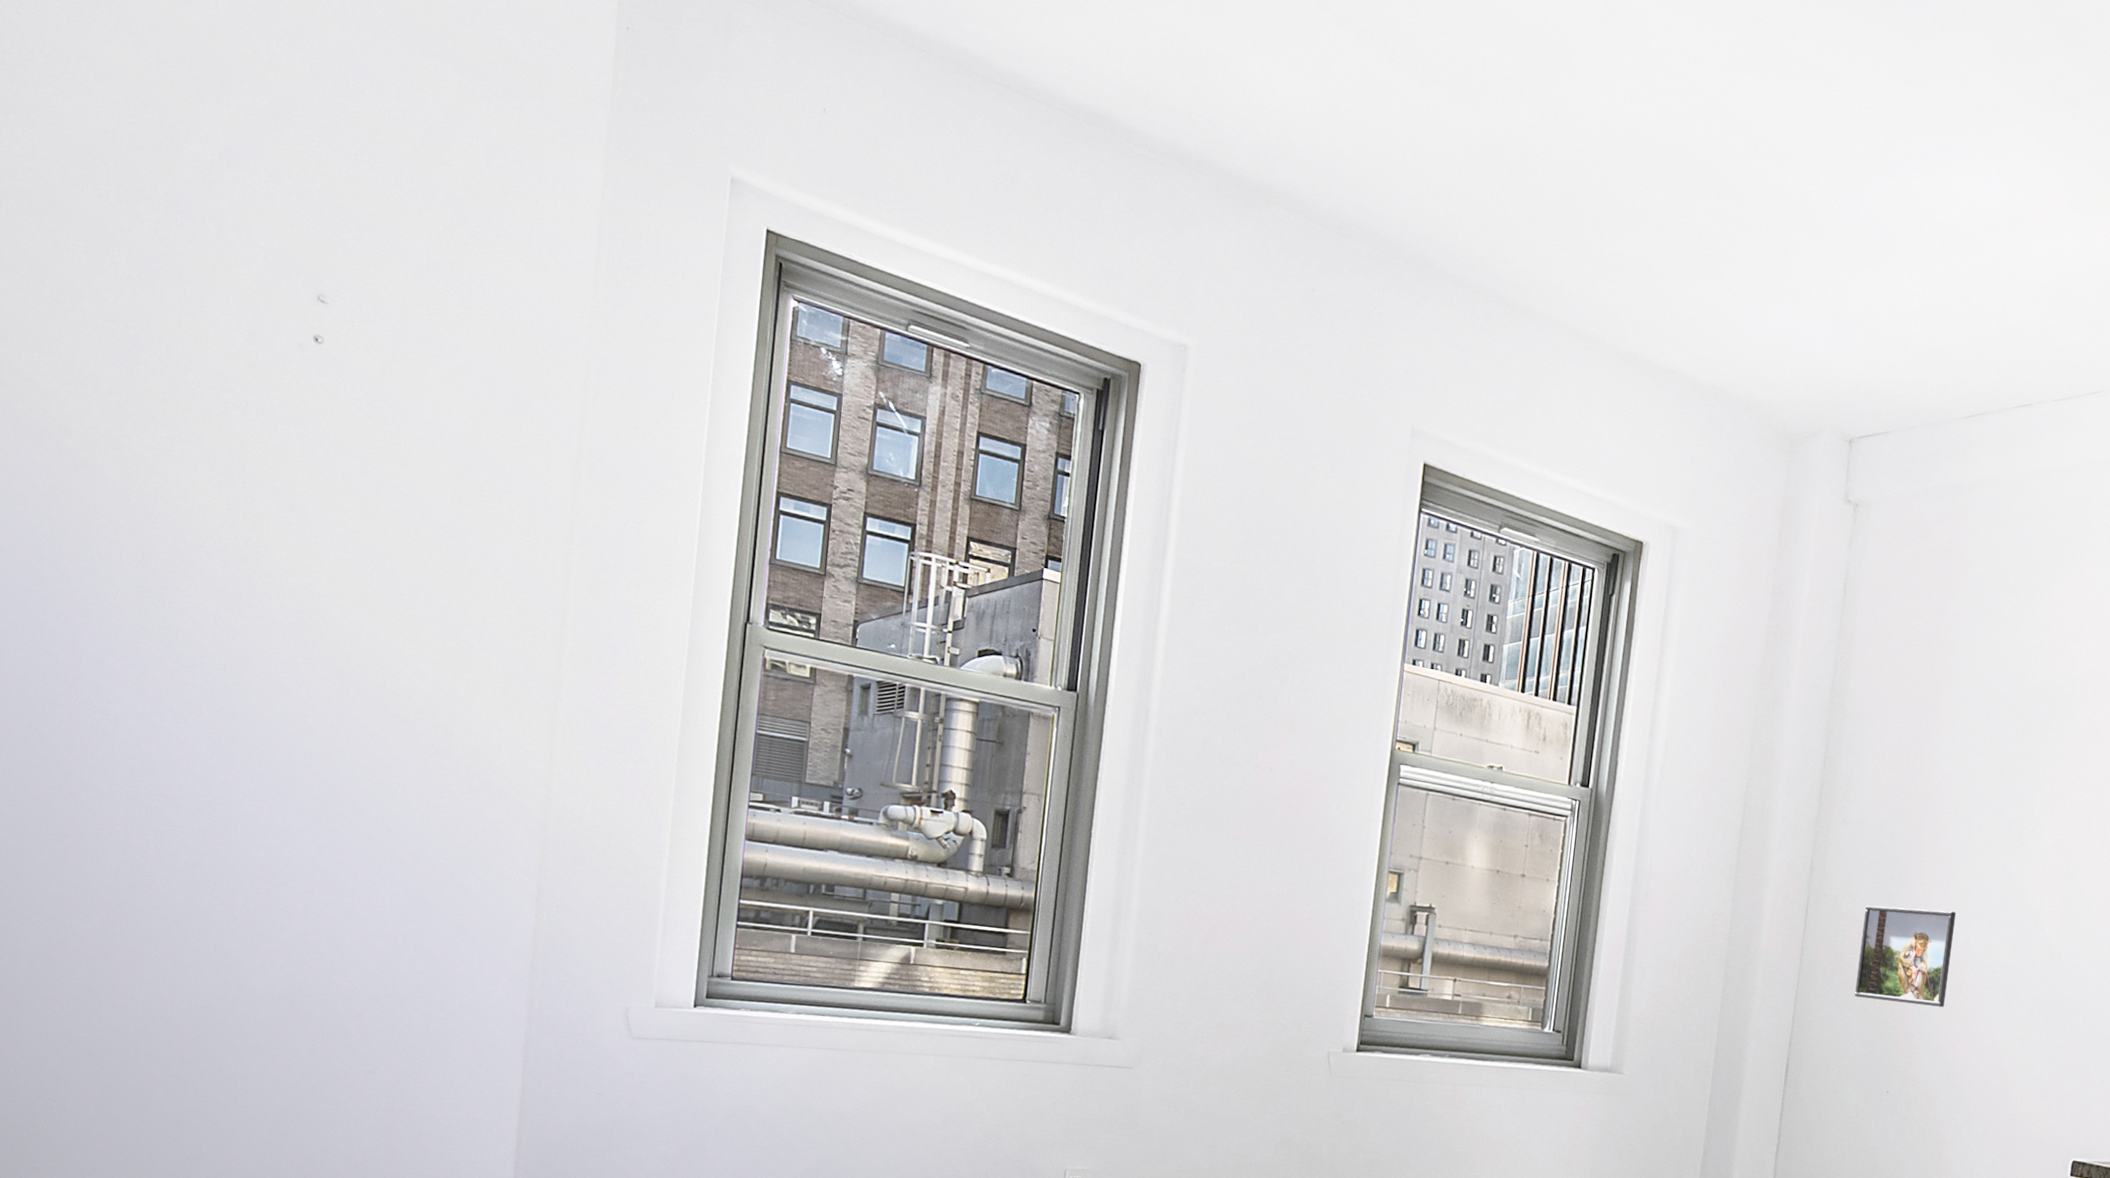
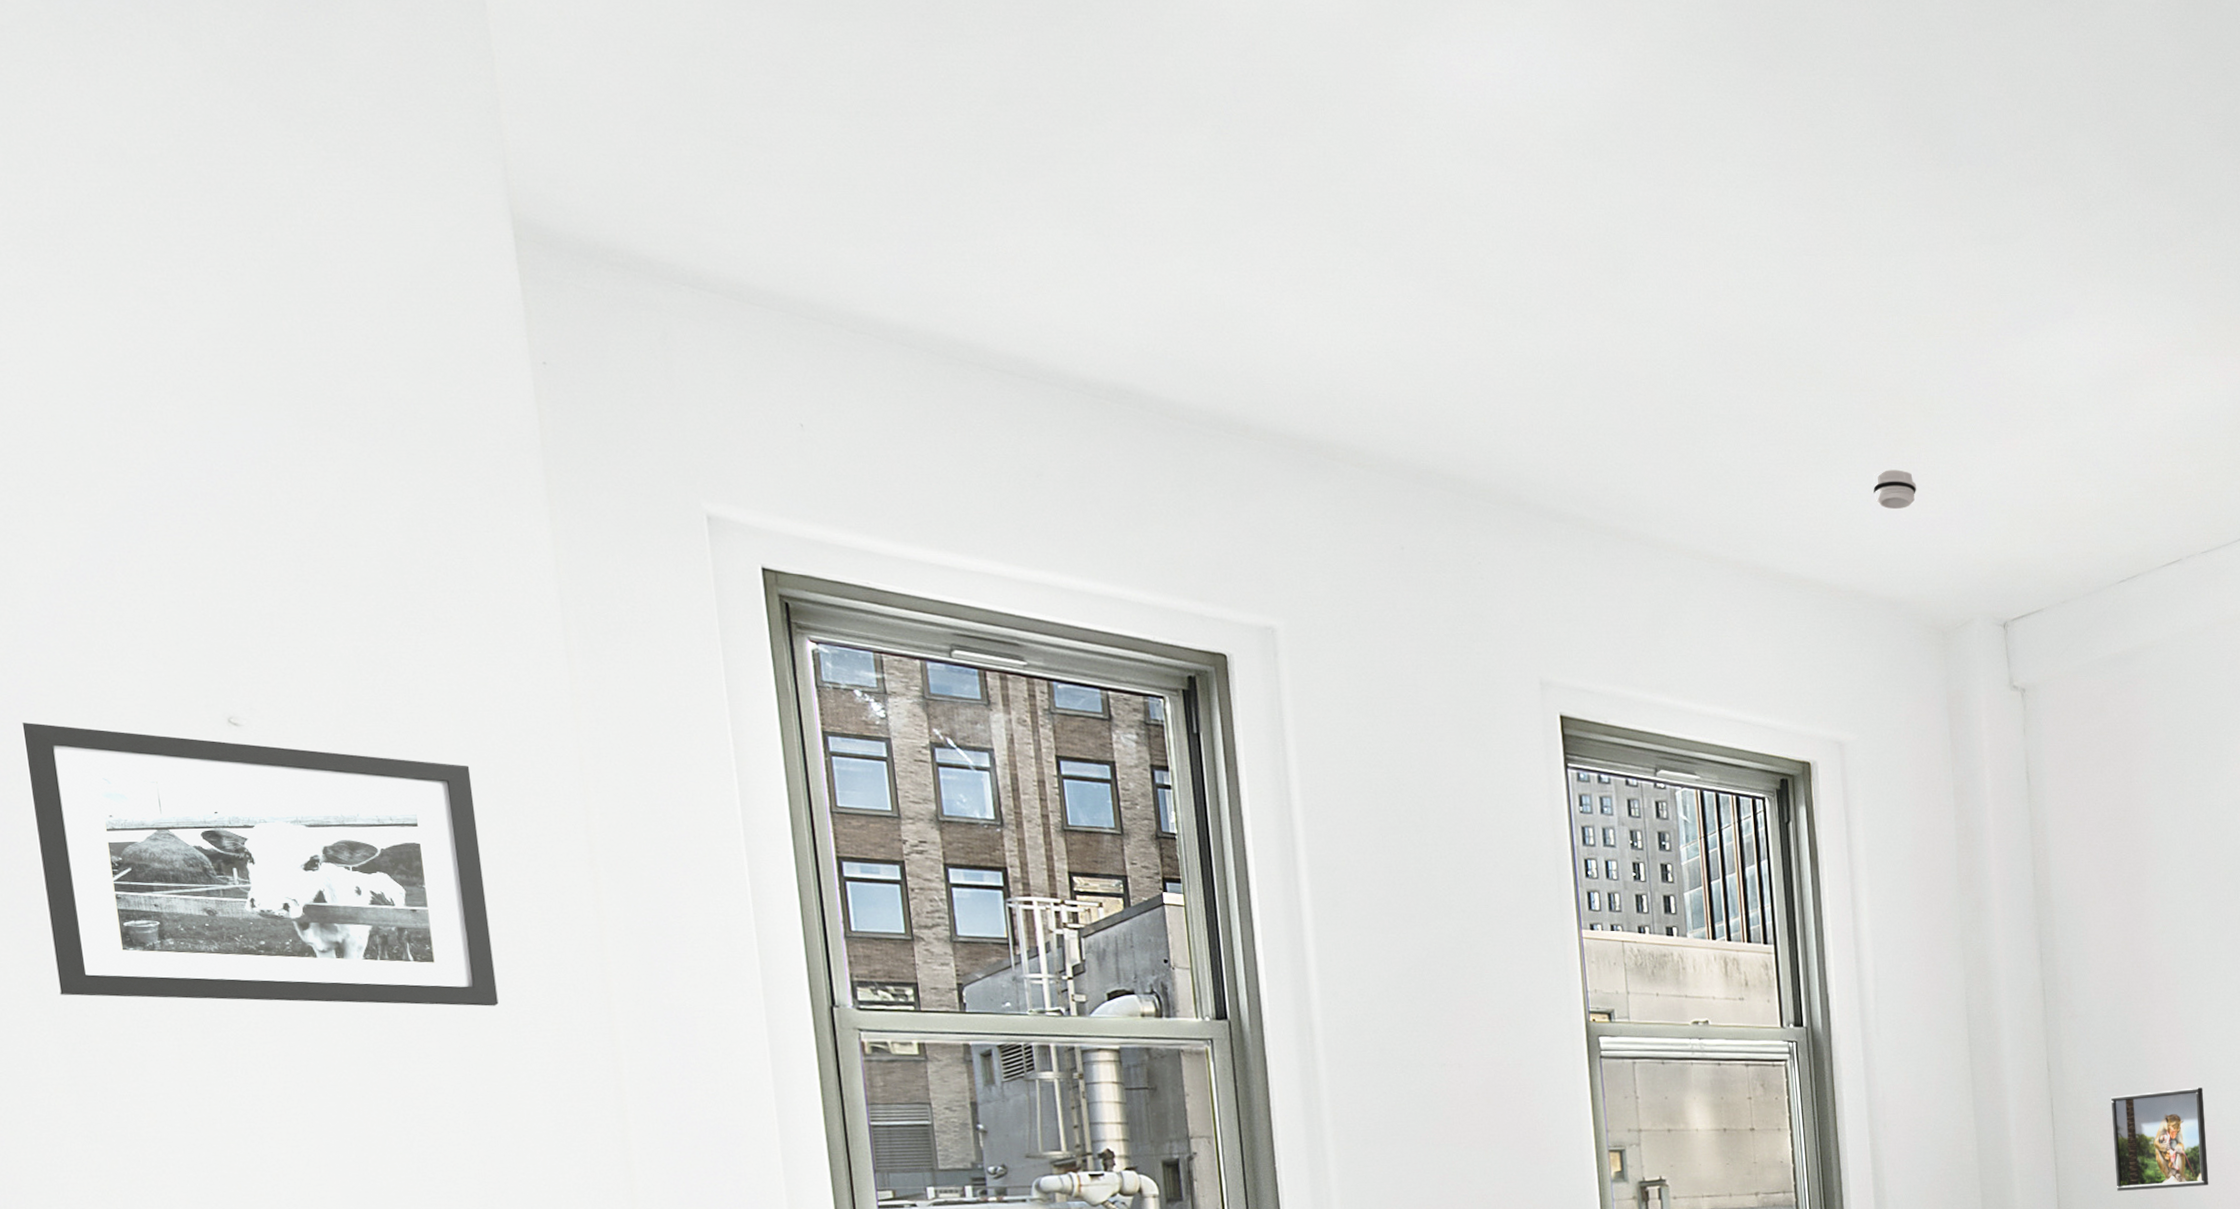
picture frame: none [141,275,497,576] -> present [21,722,499,1007]
smoke detector: none [1750,280,1793,319] -> present [1872,469,1917,510]

